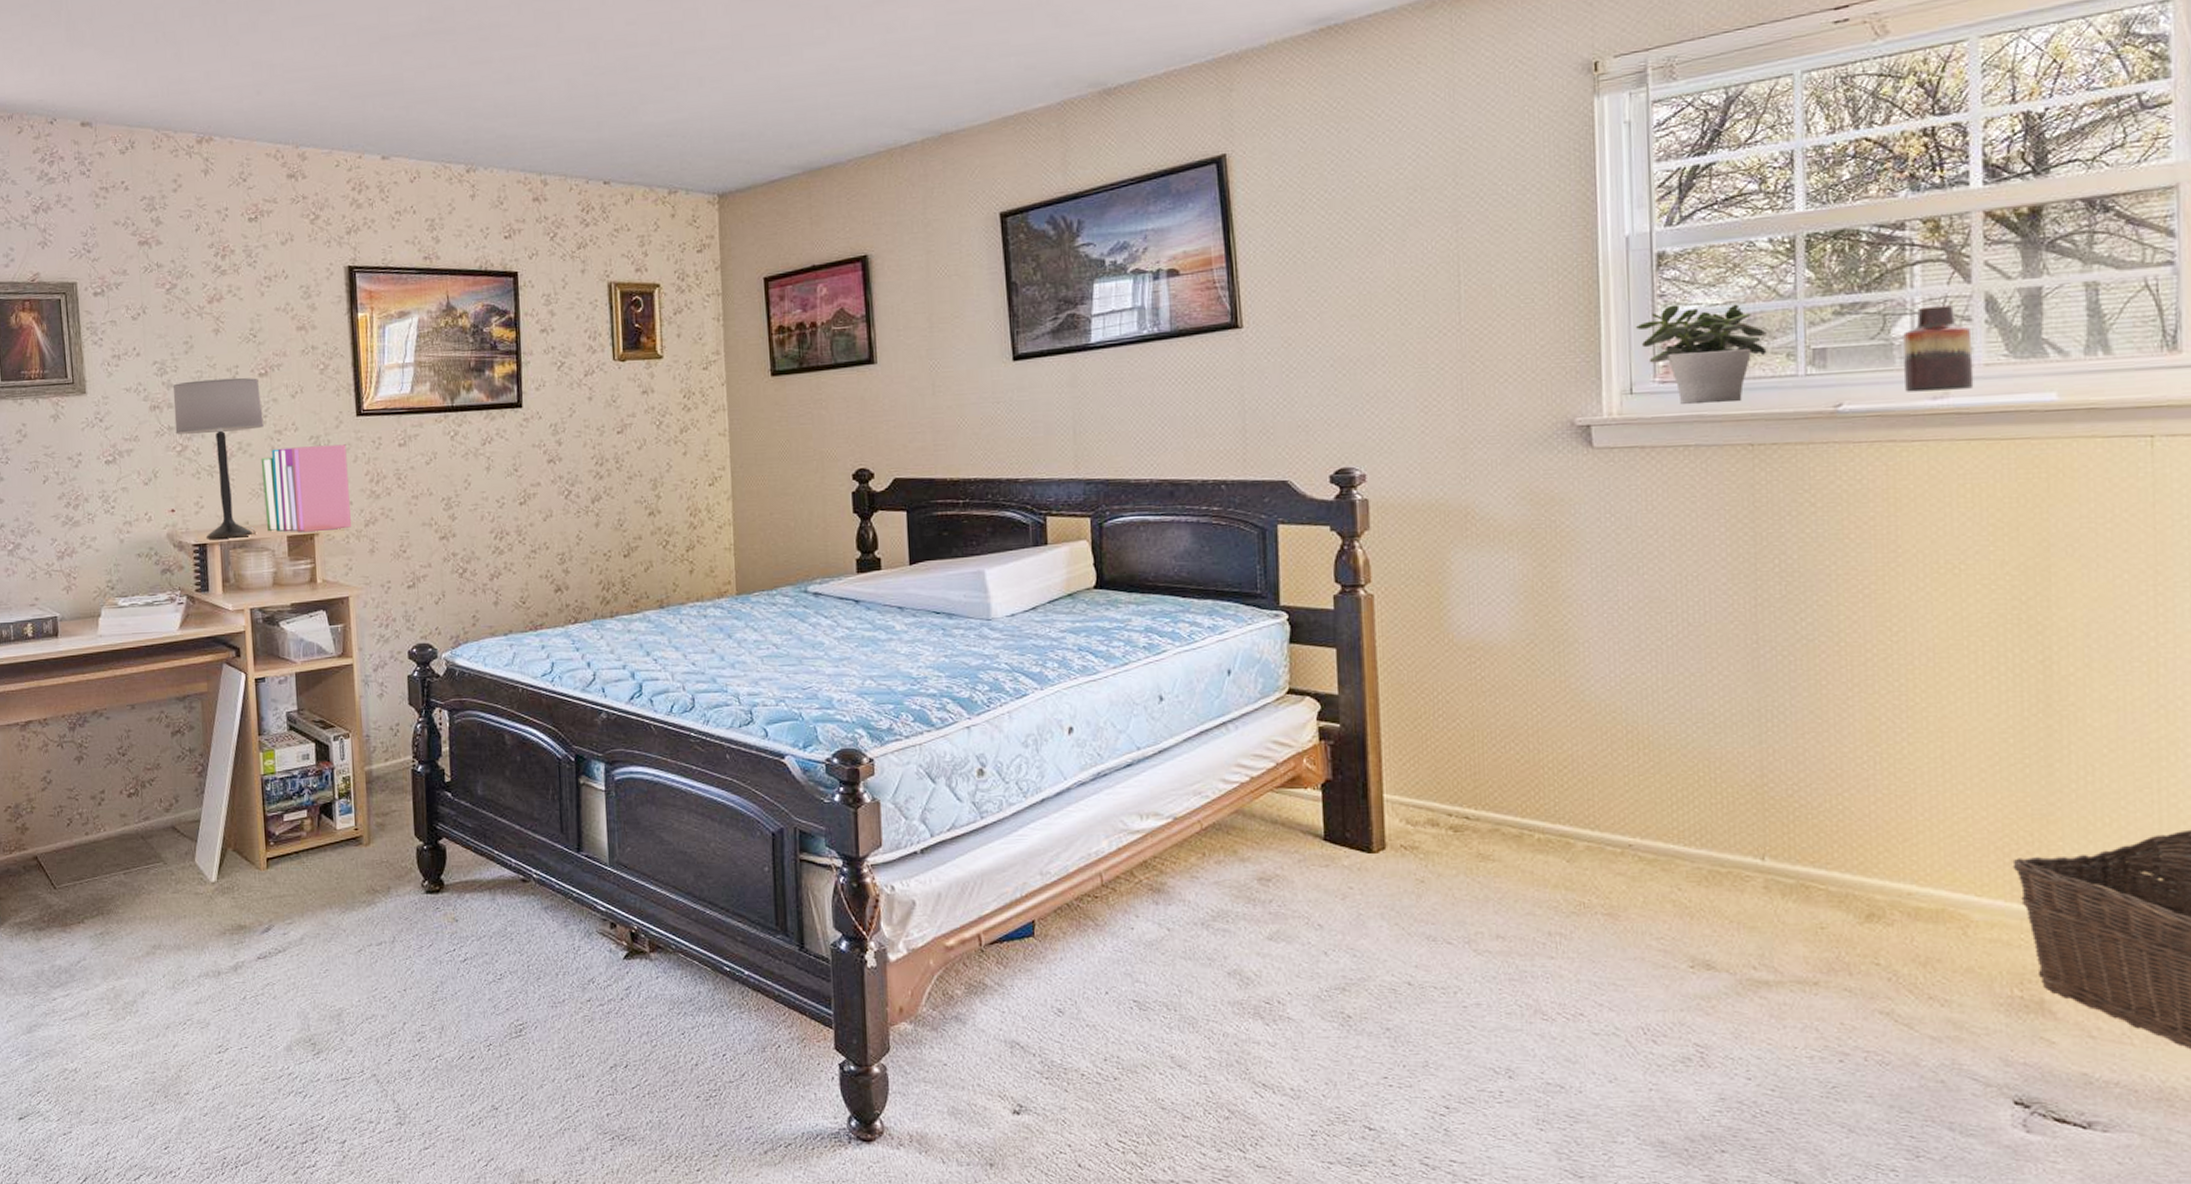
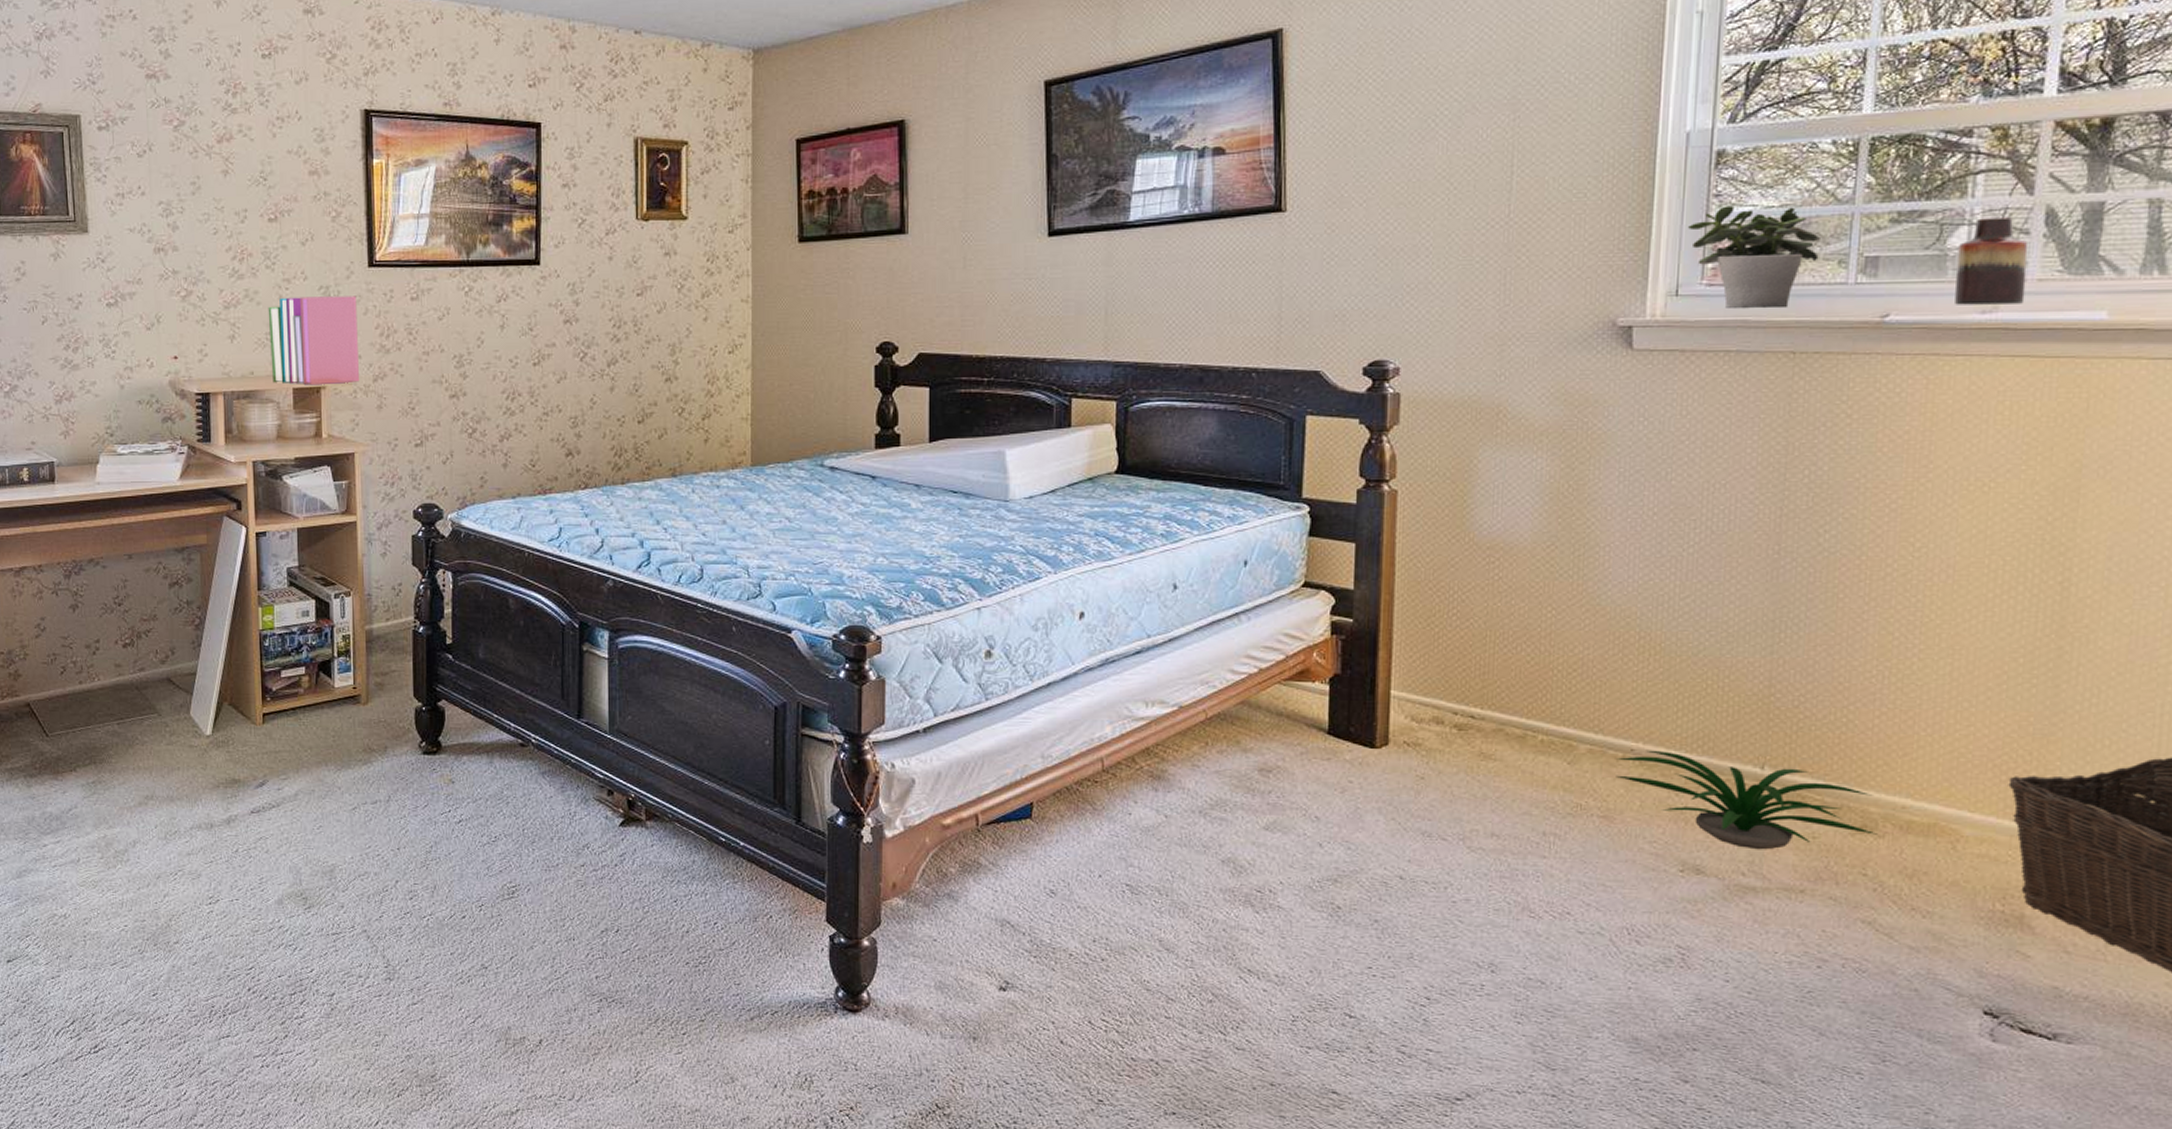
table lamp: present [172,377,264,539] -> none [178,222,272,389]
plant: none [1615,844,1886,943] -> present [1616,750,1878,850]

